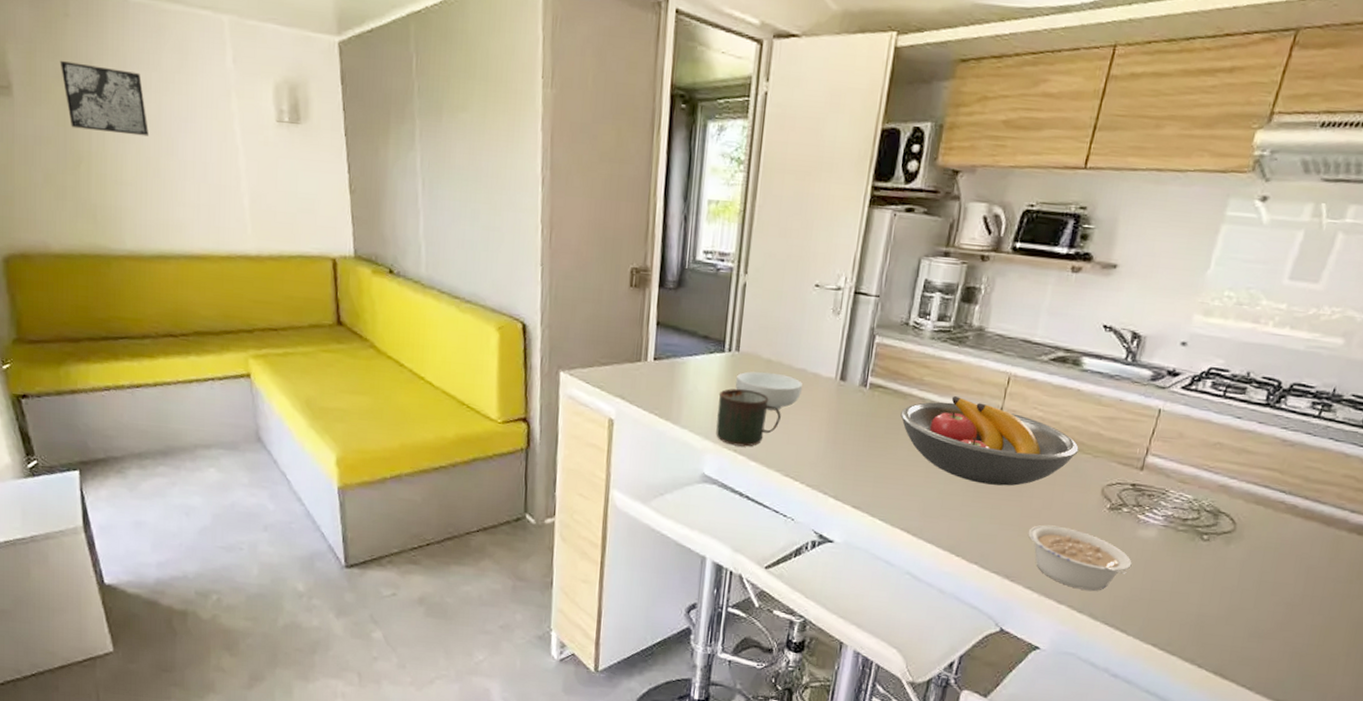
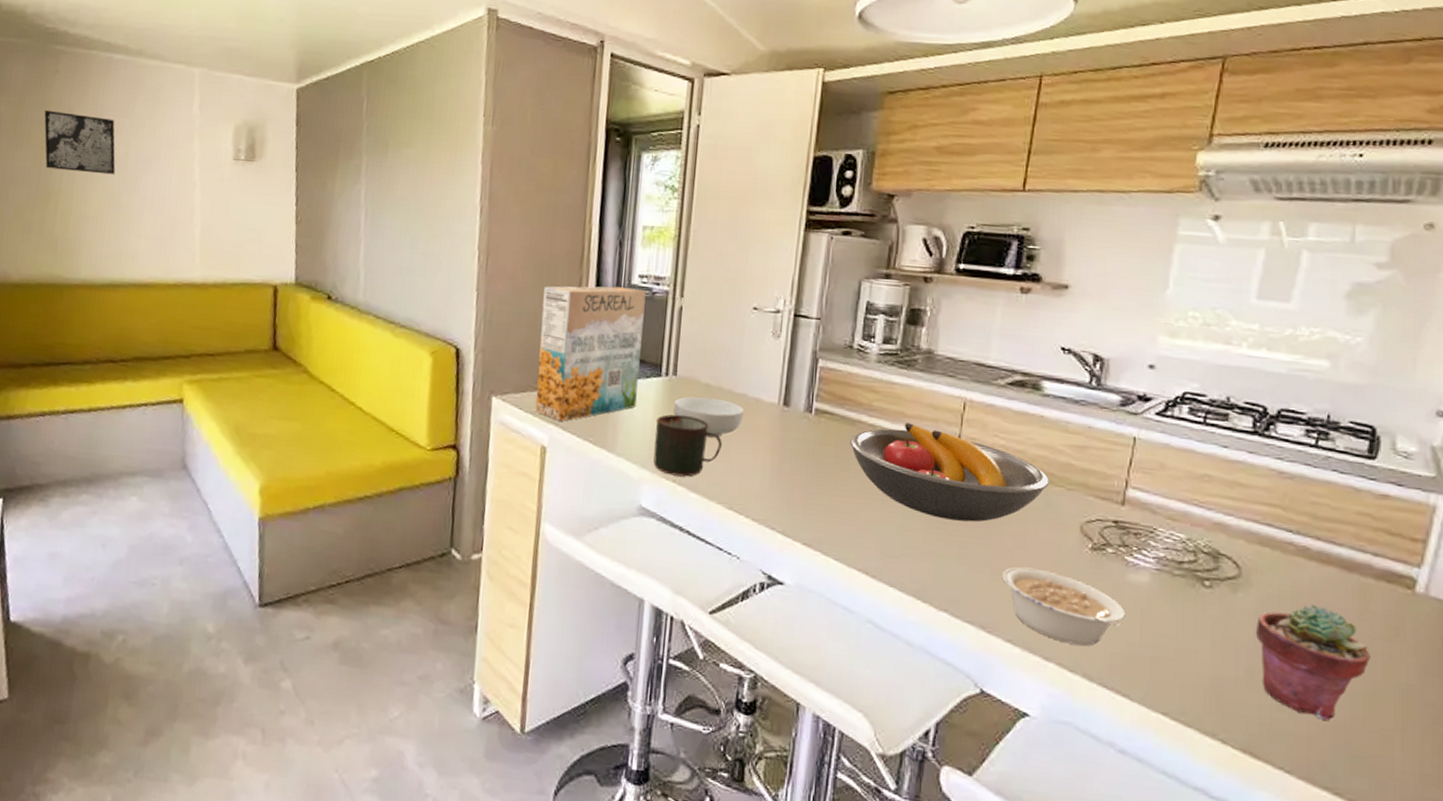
cereal box: none [602,261,711,395] -> present [535,286,646,421]
potted succulent: none [1239,554,1333,648] -> present [1255,604,1371,720]

